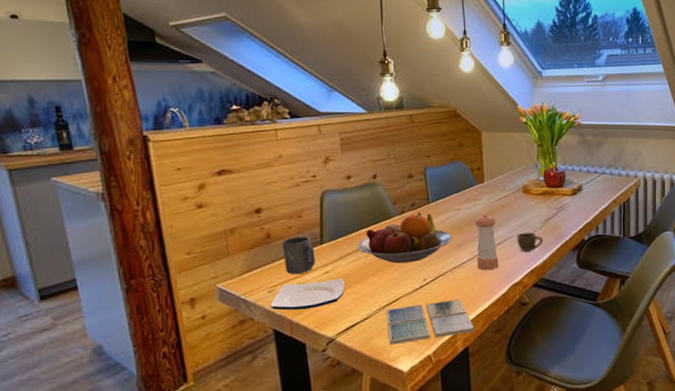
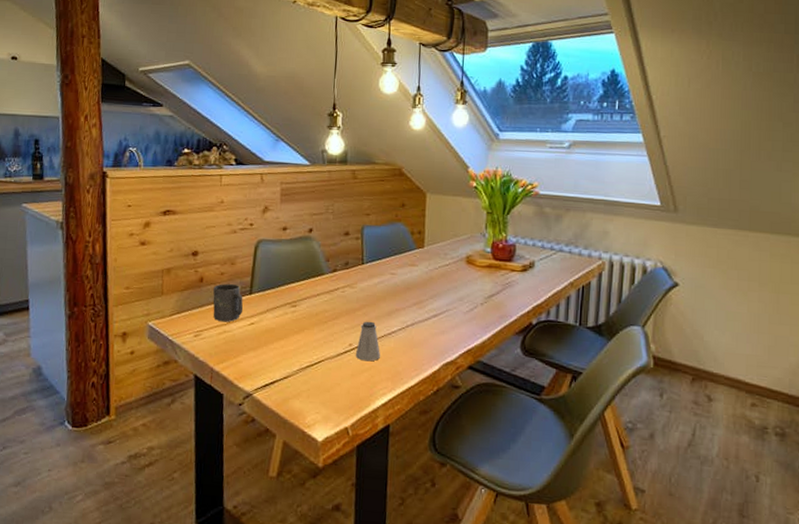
plate: present [271,278,345,310] -> none [195,330,269,359]
fruit bowl: present [358,212,452,264] -> none [286,272,384,325]
drink coaster: present [387,299,475,345] -> none [306,370,398,411]
saltshaker: none [430,256,455,293] -> present [355,321,381,361]
pepper shaker: present [475,213,499,271] -> none [407,281,433,344]
cup: present [517,232,544,253] -> none [454,306,485,330]

